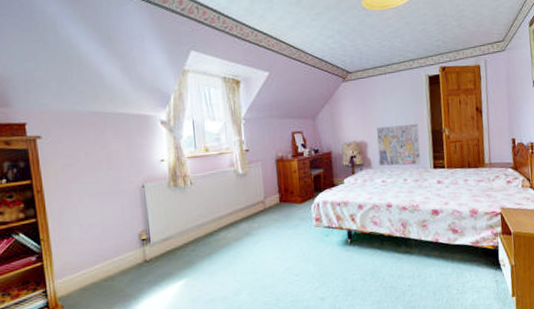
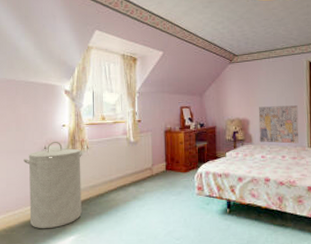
laundry hamper: none [119,178,190,276] -> present [24,141,83,229]

